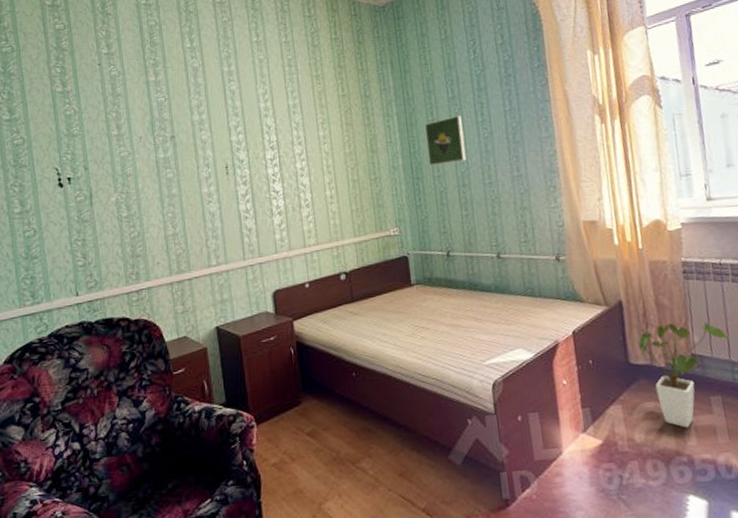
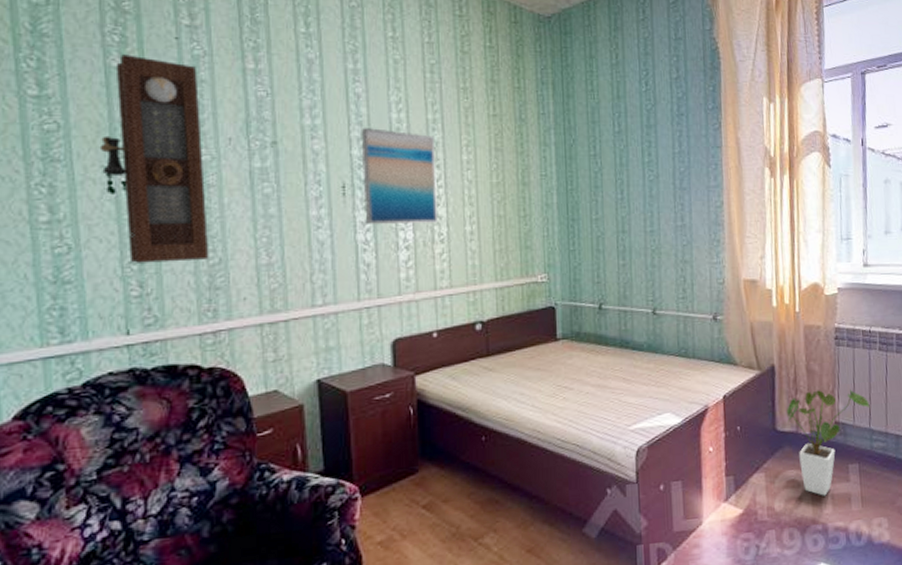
pendulum clock: none [51,81,131,240] -> present [99,54,209,263]
wall art: none [237,117,304,196] -> present [361,128,439,225]
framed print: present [424,115,467,166] -> none [585,152,629,206]

